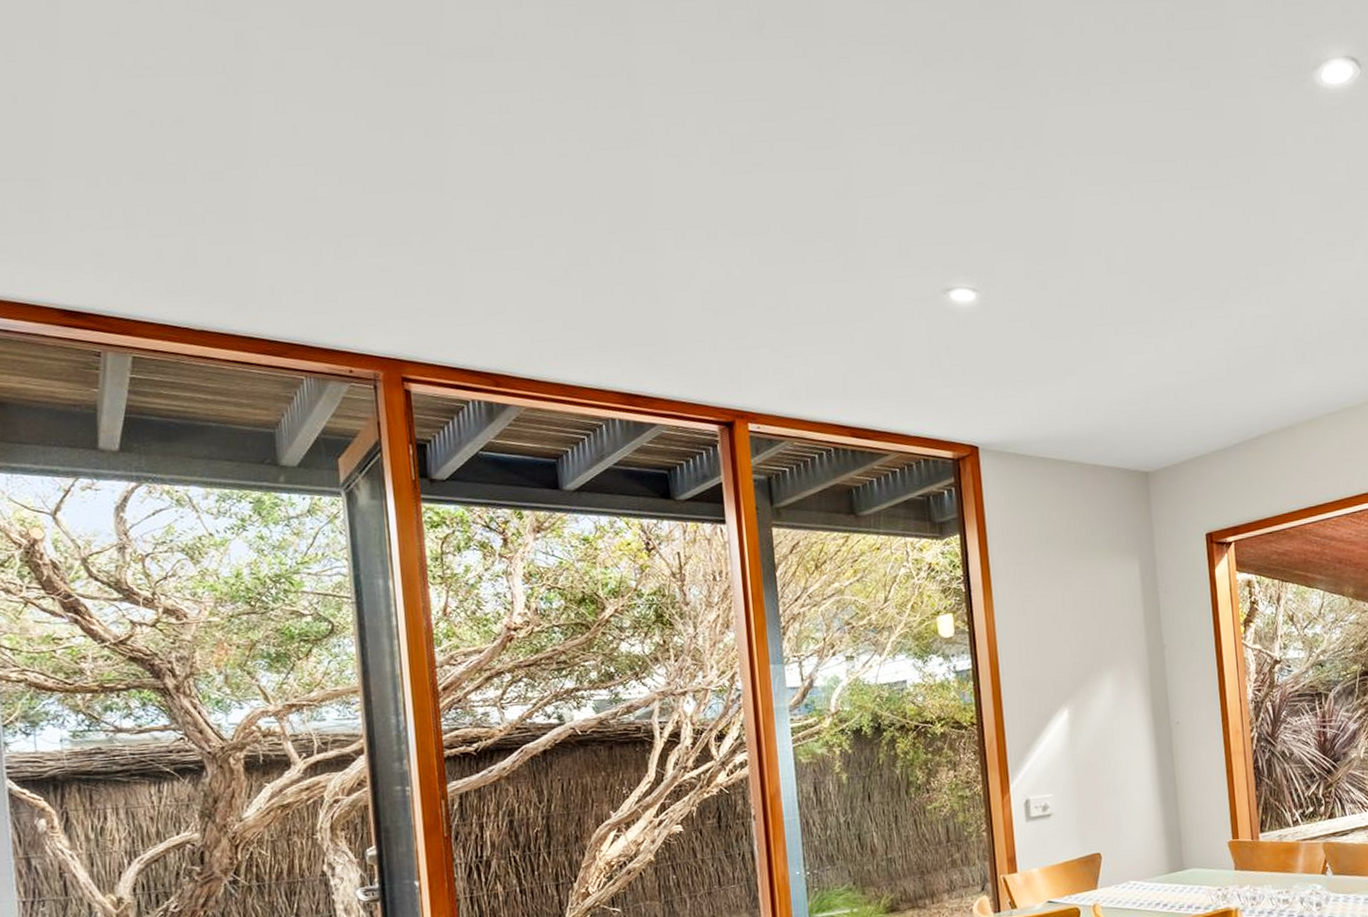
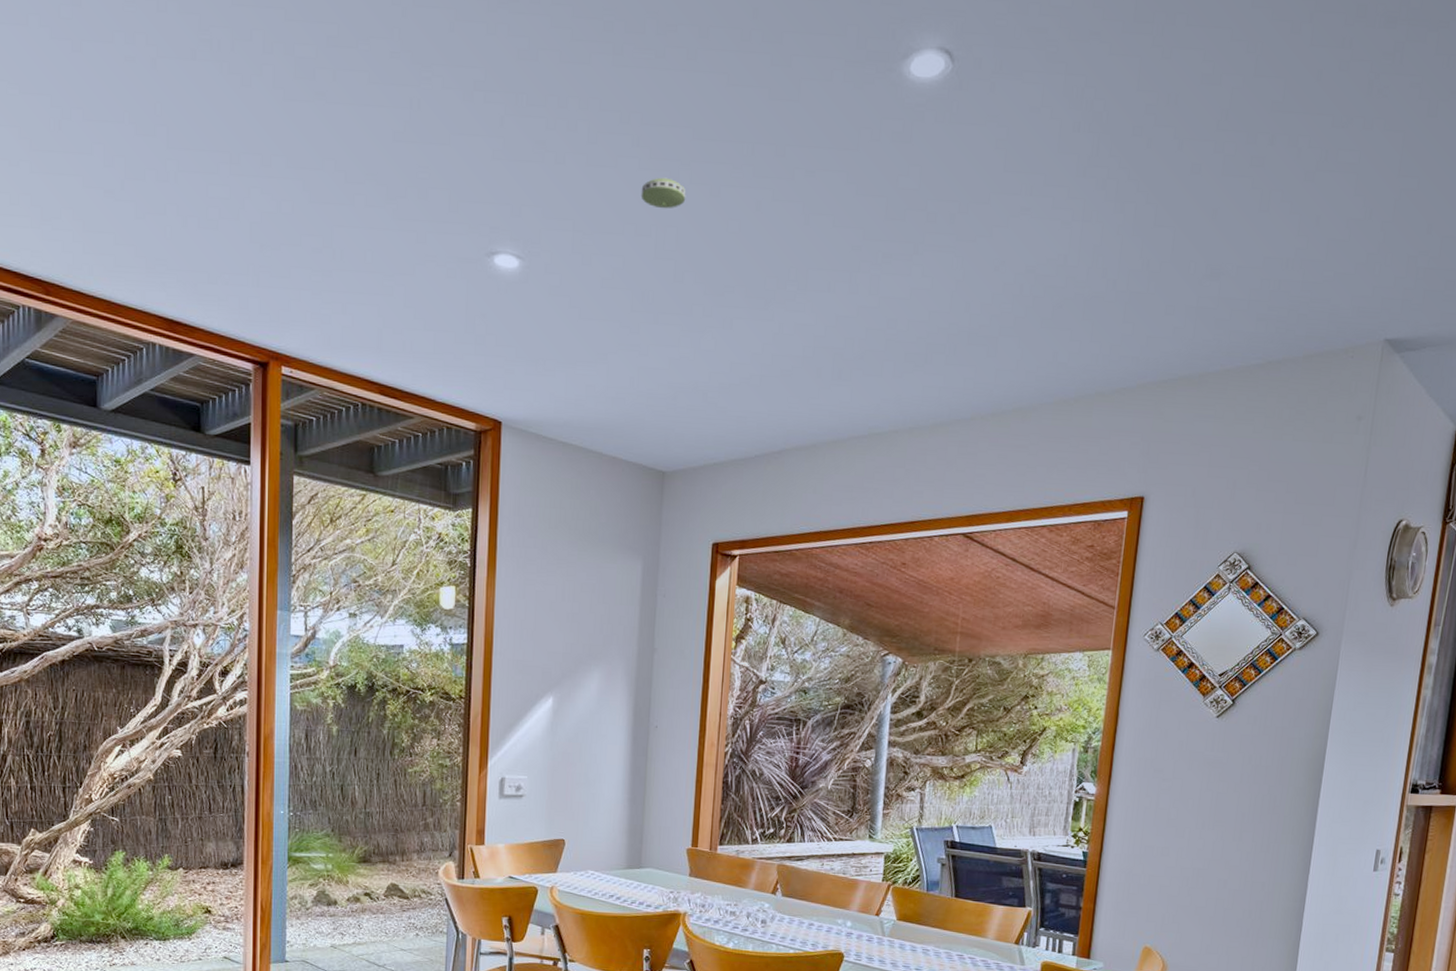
smoke detector: none [1085,200,1130,229] -> present [641,177,686,209]

